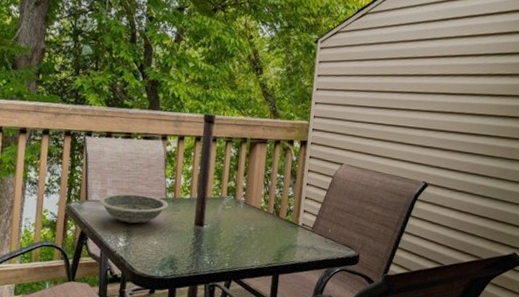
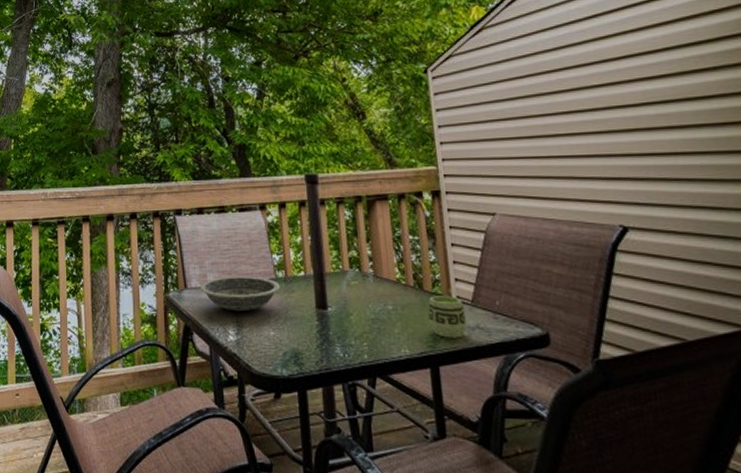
cup: none [278,222,306,255] -> present [428,296,468,338]

